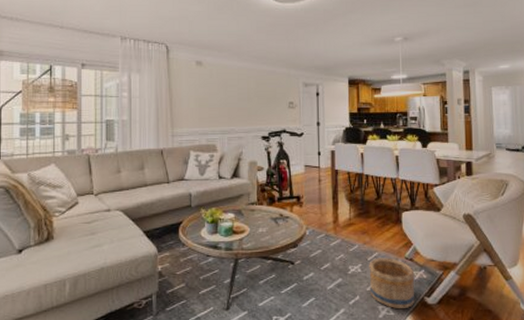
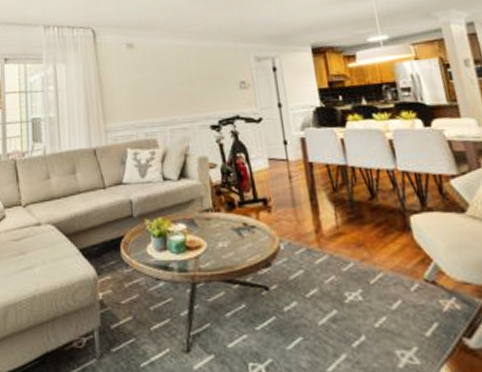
basket: present [369,257,415,310] -> none [372,280,449,356]

